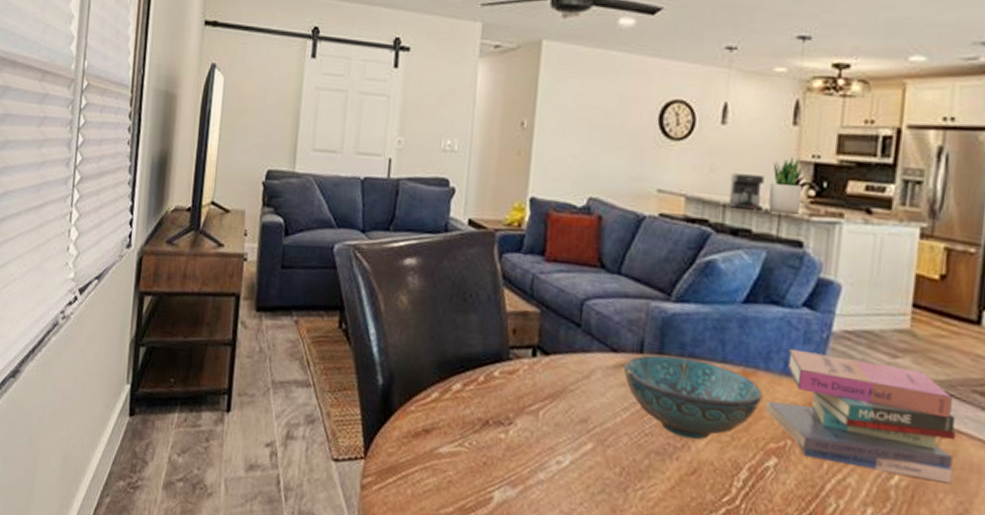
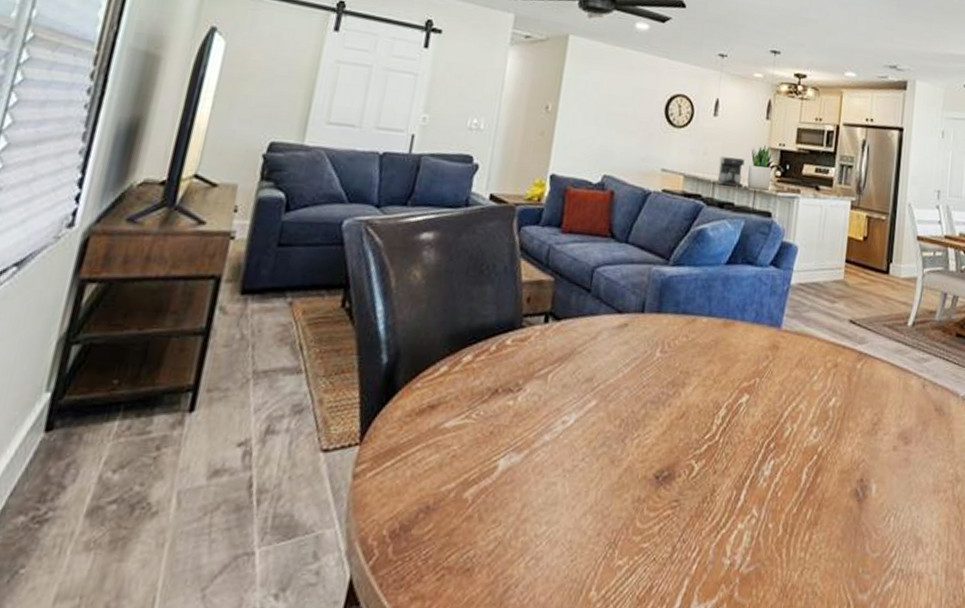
decorative bowl: present [623,354,764,440] -> none [626,313,740,387]
books: present [765,348,957,484] -> none [741,300,873,400]

